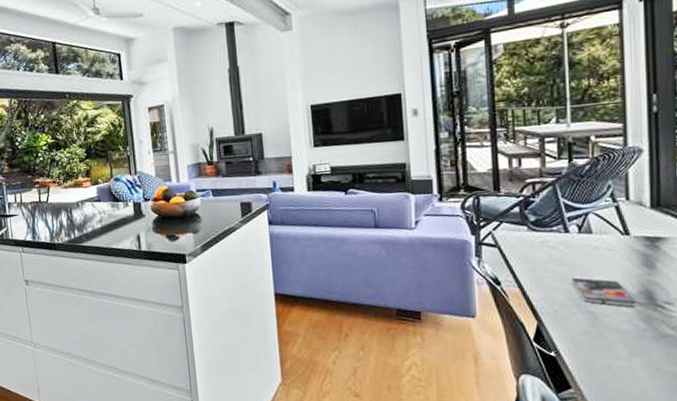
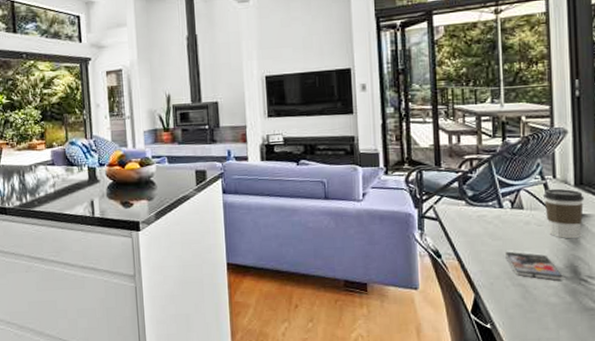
coffee cup: none [615,211,662,264] -> present [544,188,585,239]

